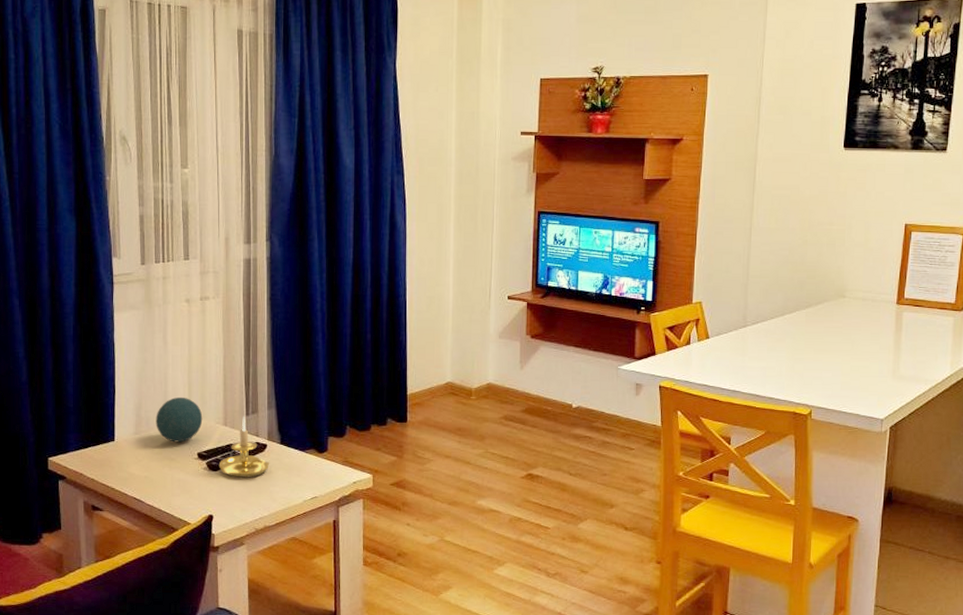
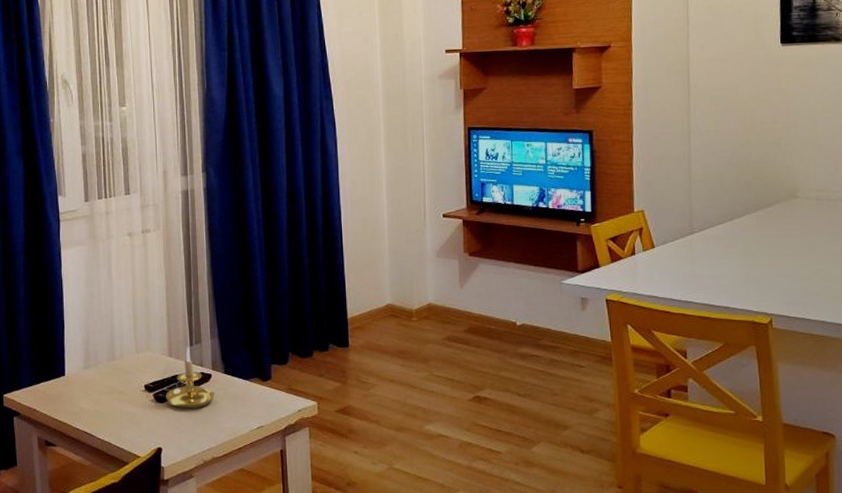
decorative orb: present [156,397,203,443] -> none [103,329,148,375]

